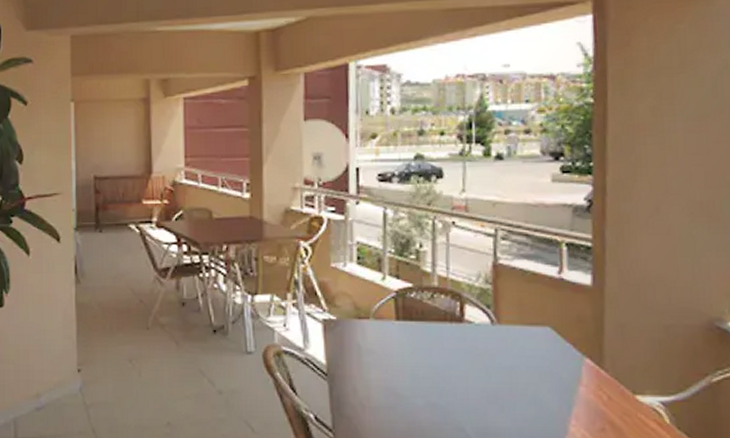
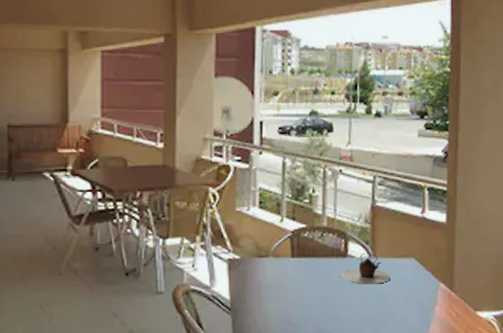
teapot: none [454,318,519,355] -> present [339,252,391,285]

